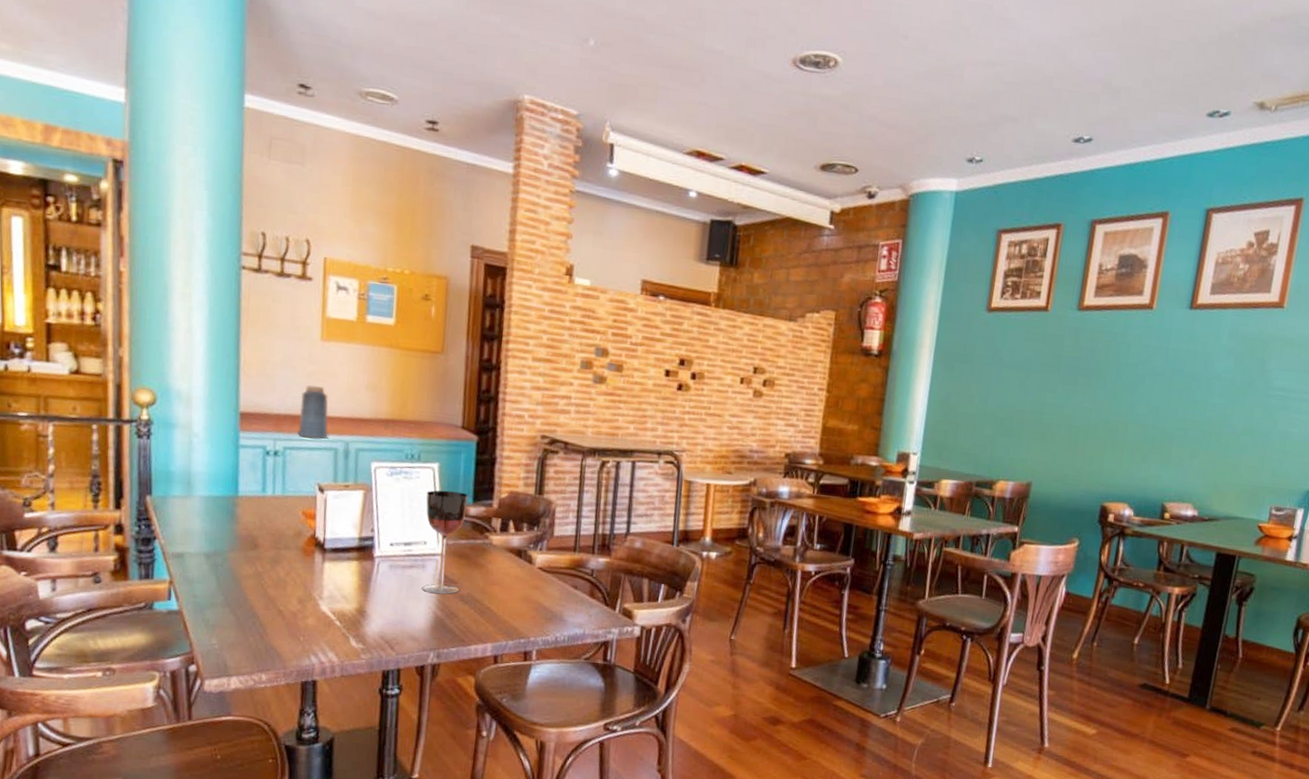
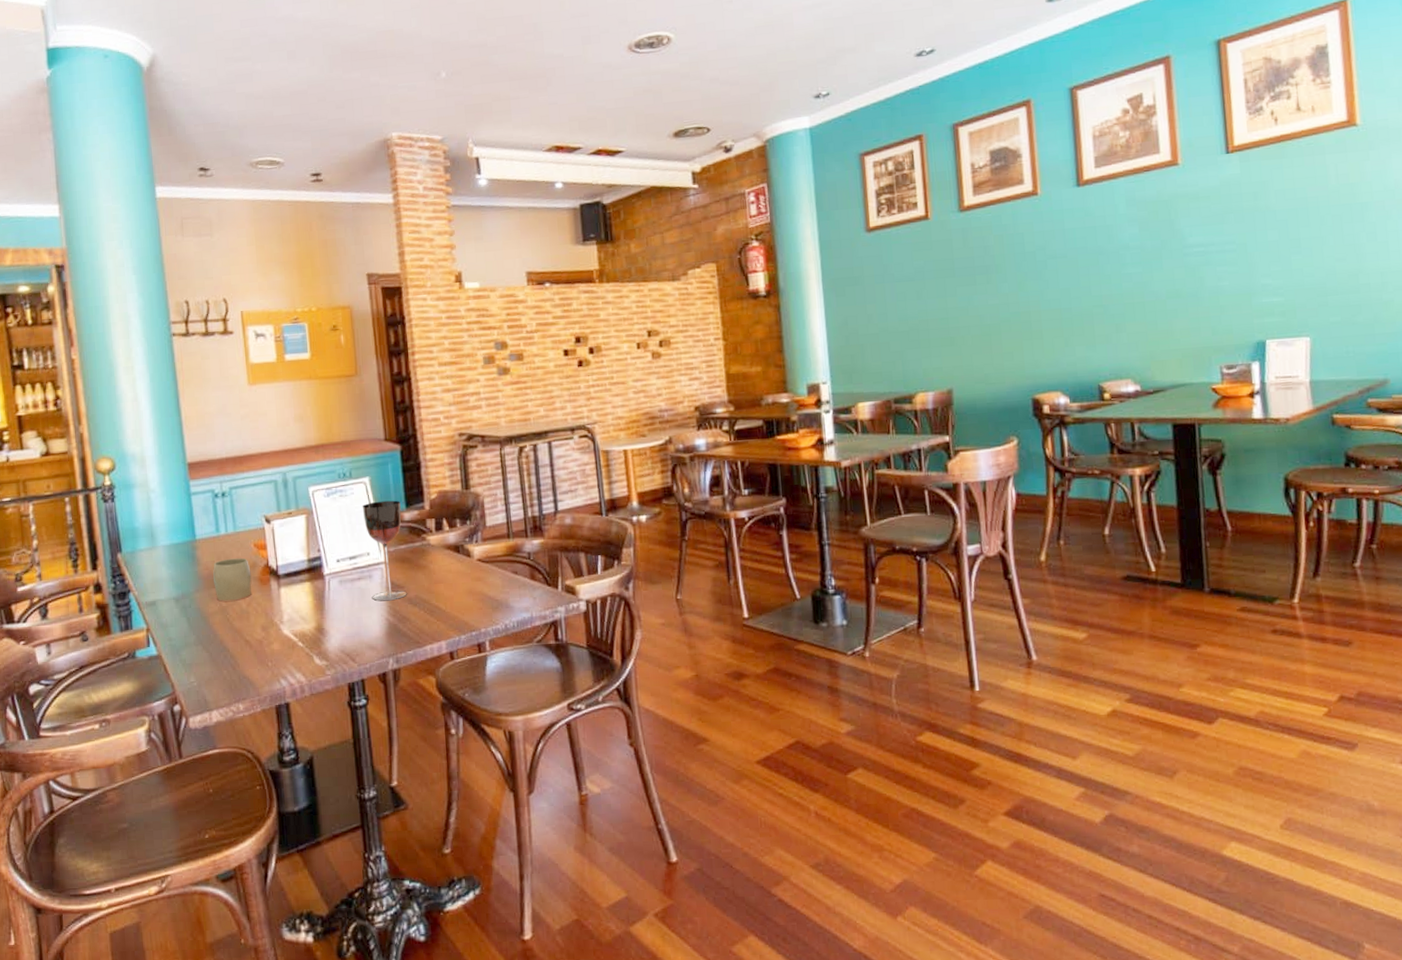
mug: none [251,522,295,569] -> present [213,558,252,603]
vase: present [299,385,329,440] -> none [238,426,267,476]

